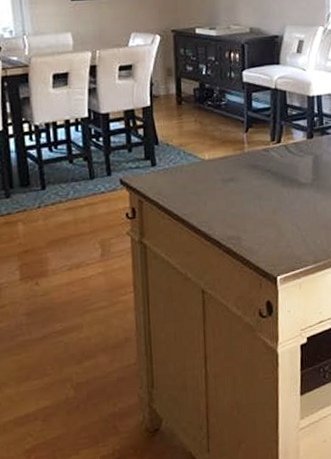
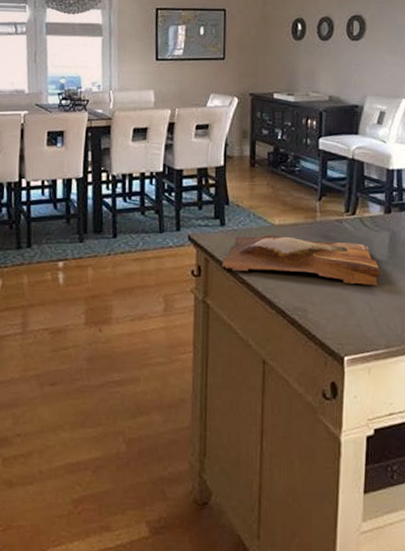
cutting board: none [156,169,307,209] -> present [222,234,381,286]

